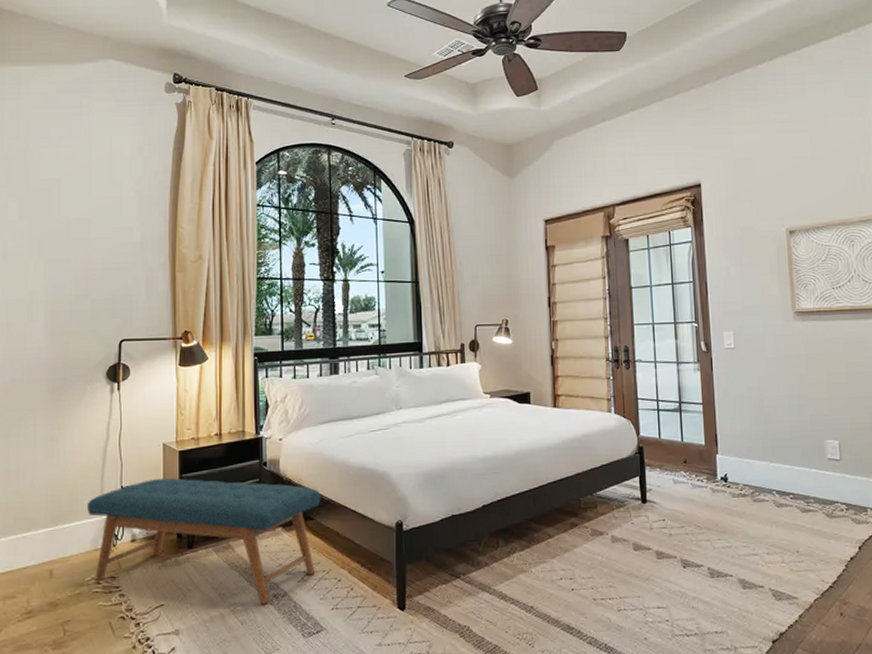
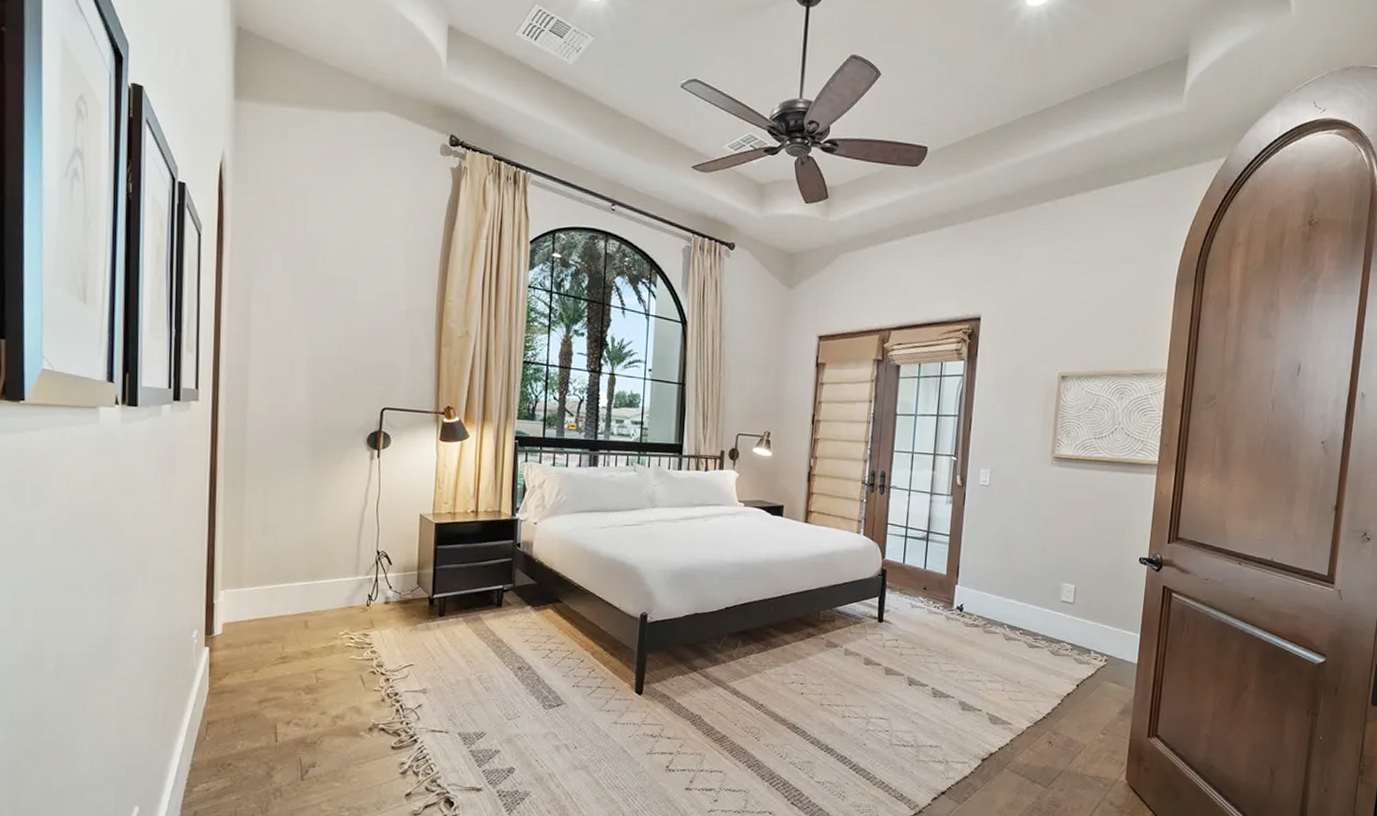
bench: present [86,478,321,605] -> none [342,547,571,675]

